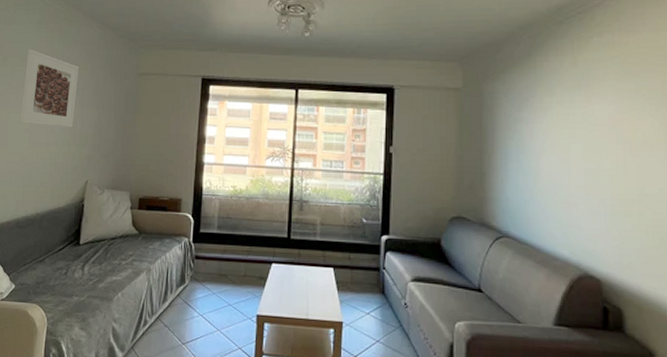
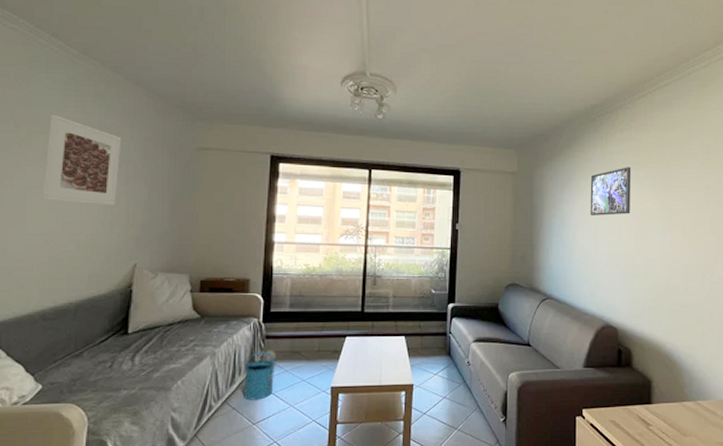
watering can: none [175,270,204,320] -> present [244,350,276,401]
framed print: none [557,78,616,138] -> present [590,167,631,216]

